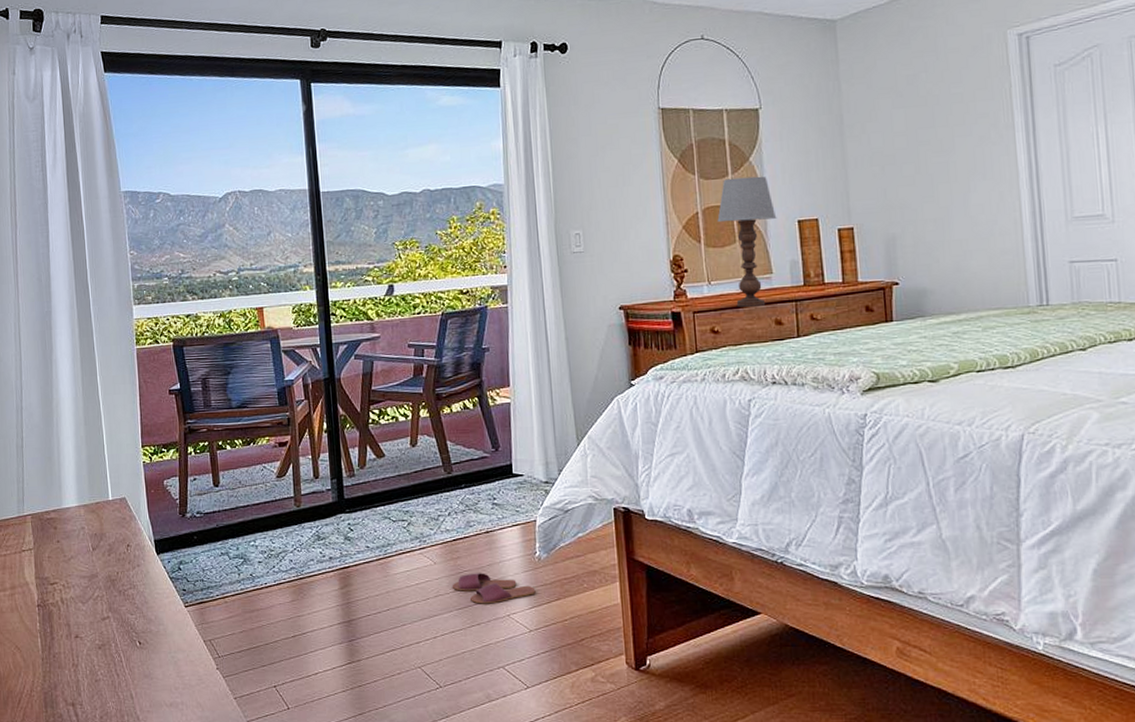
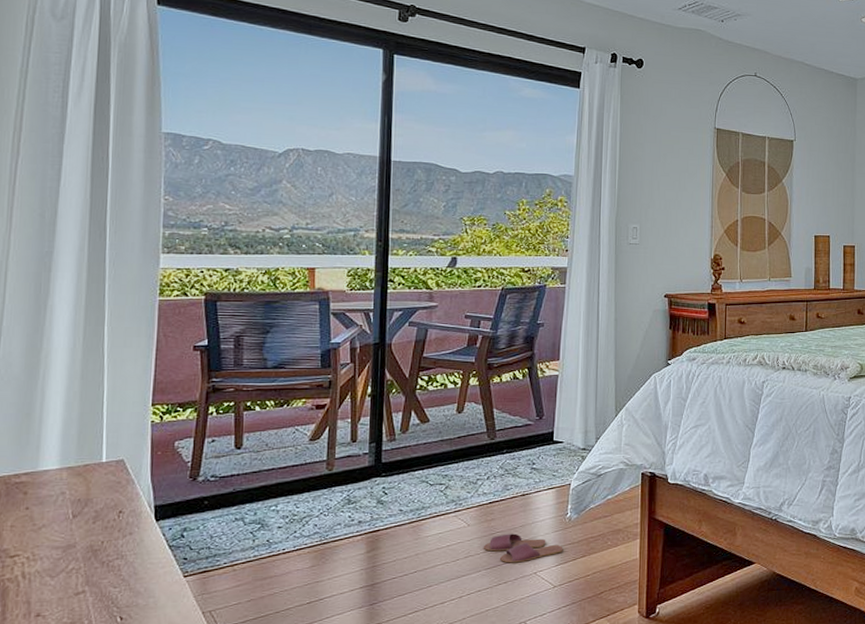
table lamp: present [717,176,777,308] -> none [752,195,799,304]

